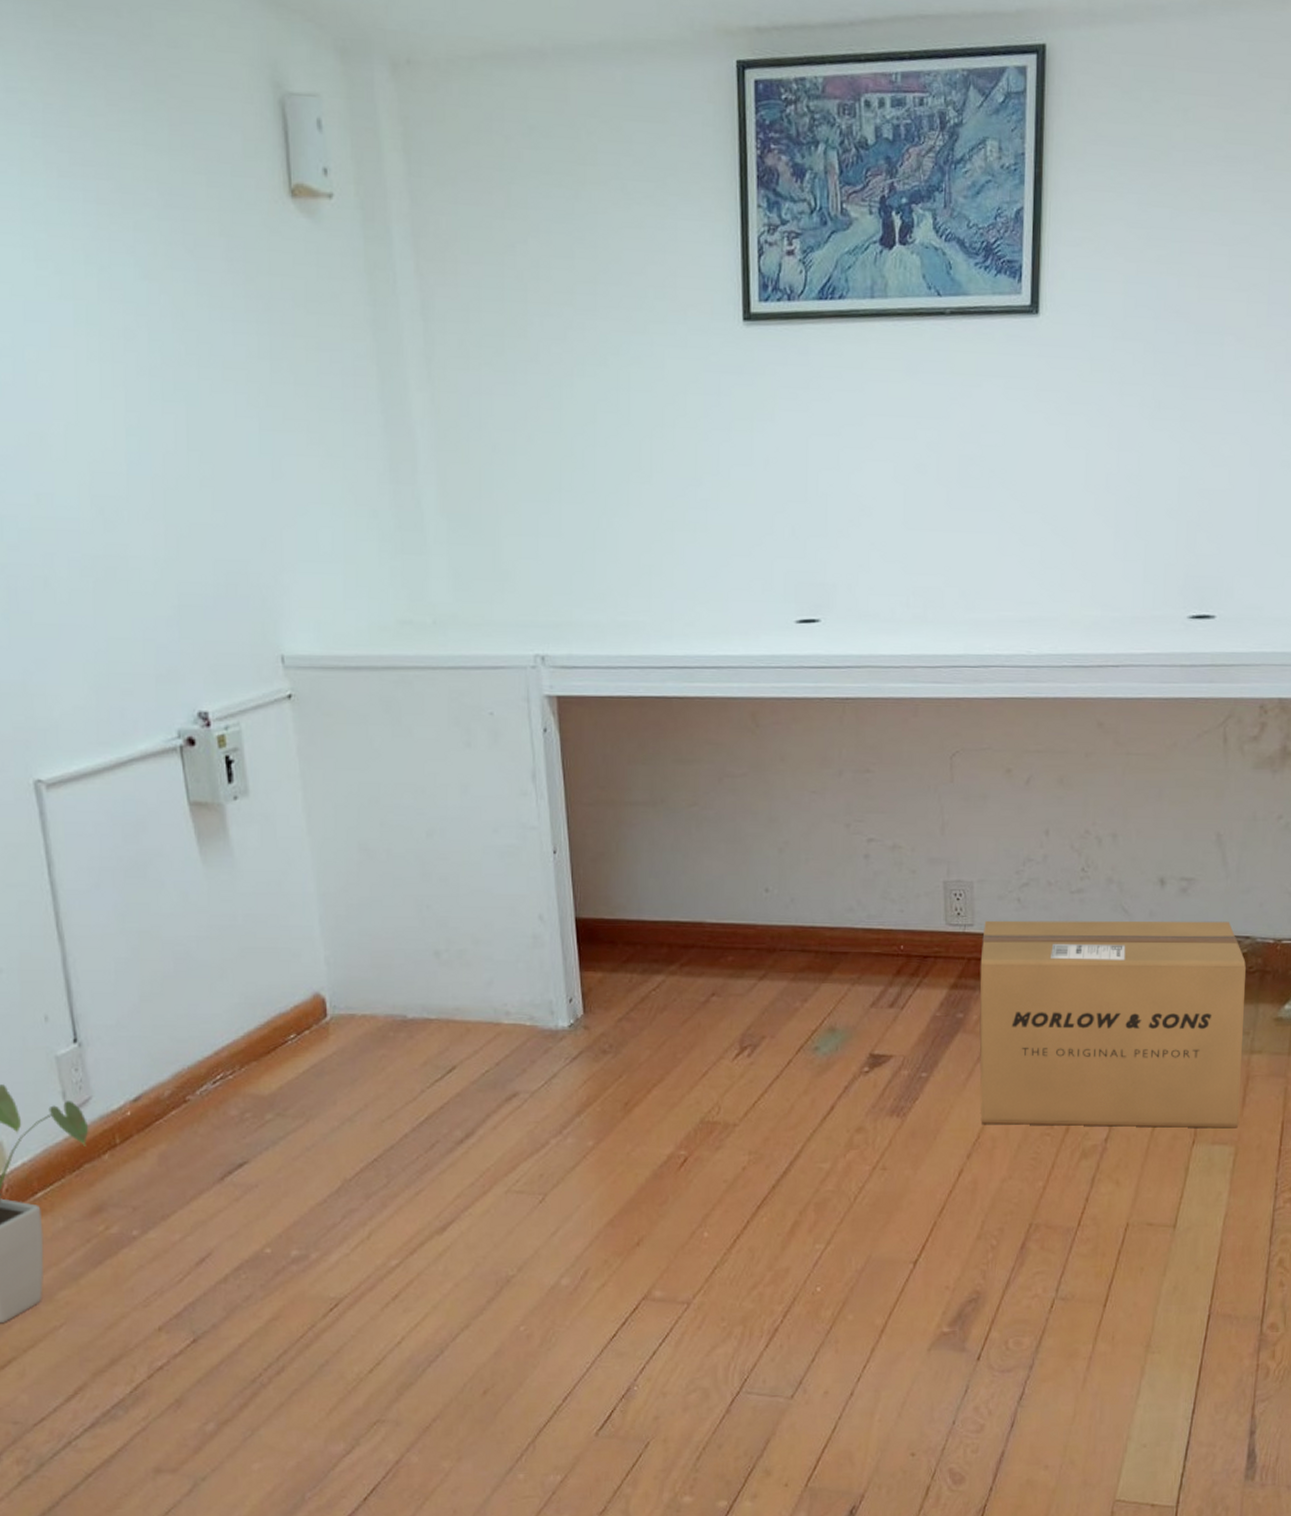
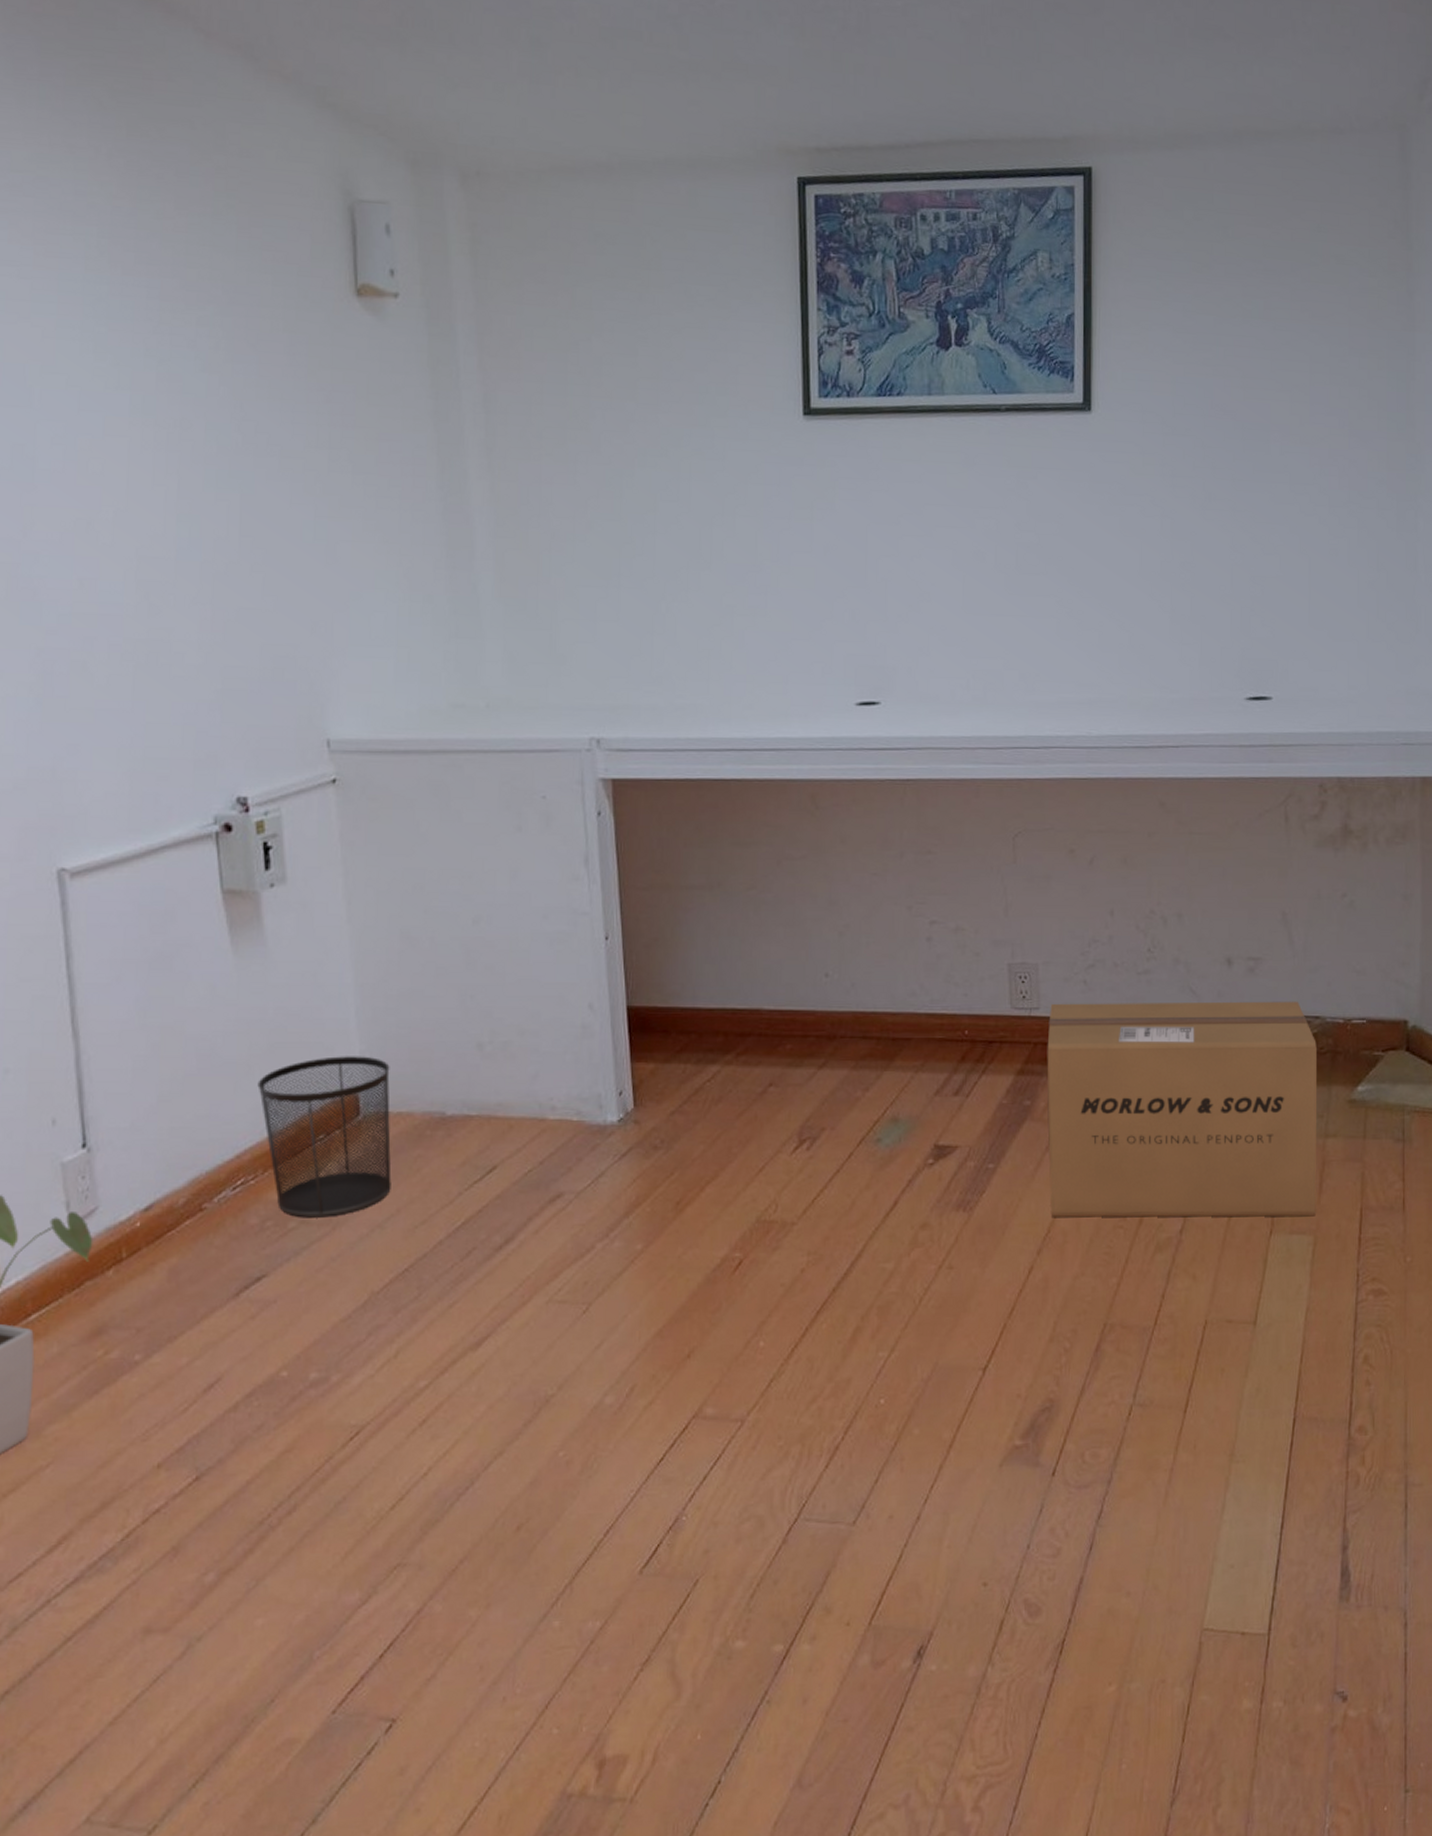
waste bin: none [231,961,359,1111] -> present [257,1056,392,1218]

